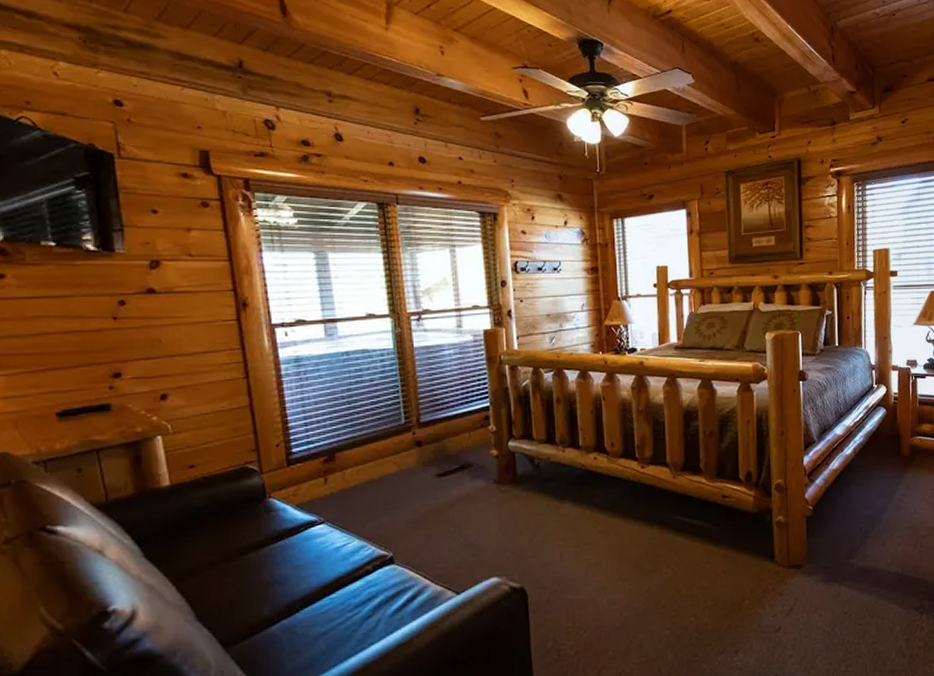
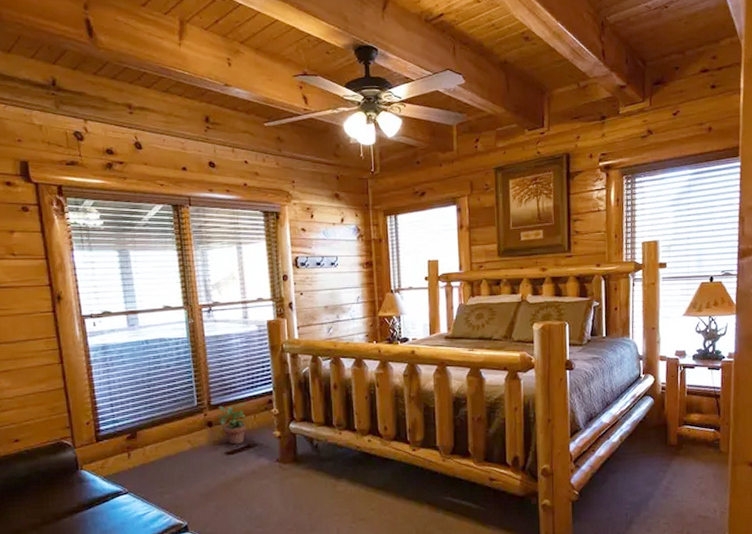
potted plant: none [426,420,461,466] -> present [216,403,247,445]

